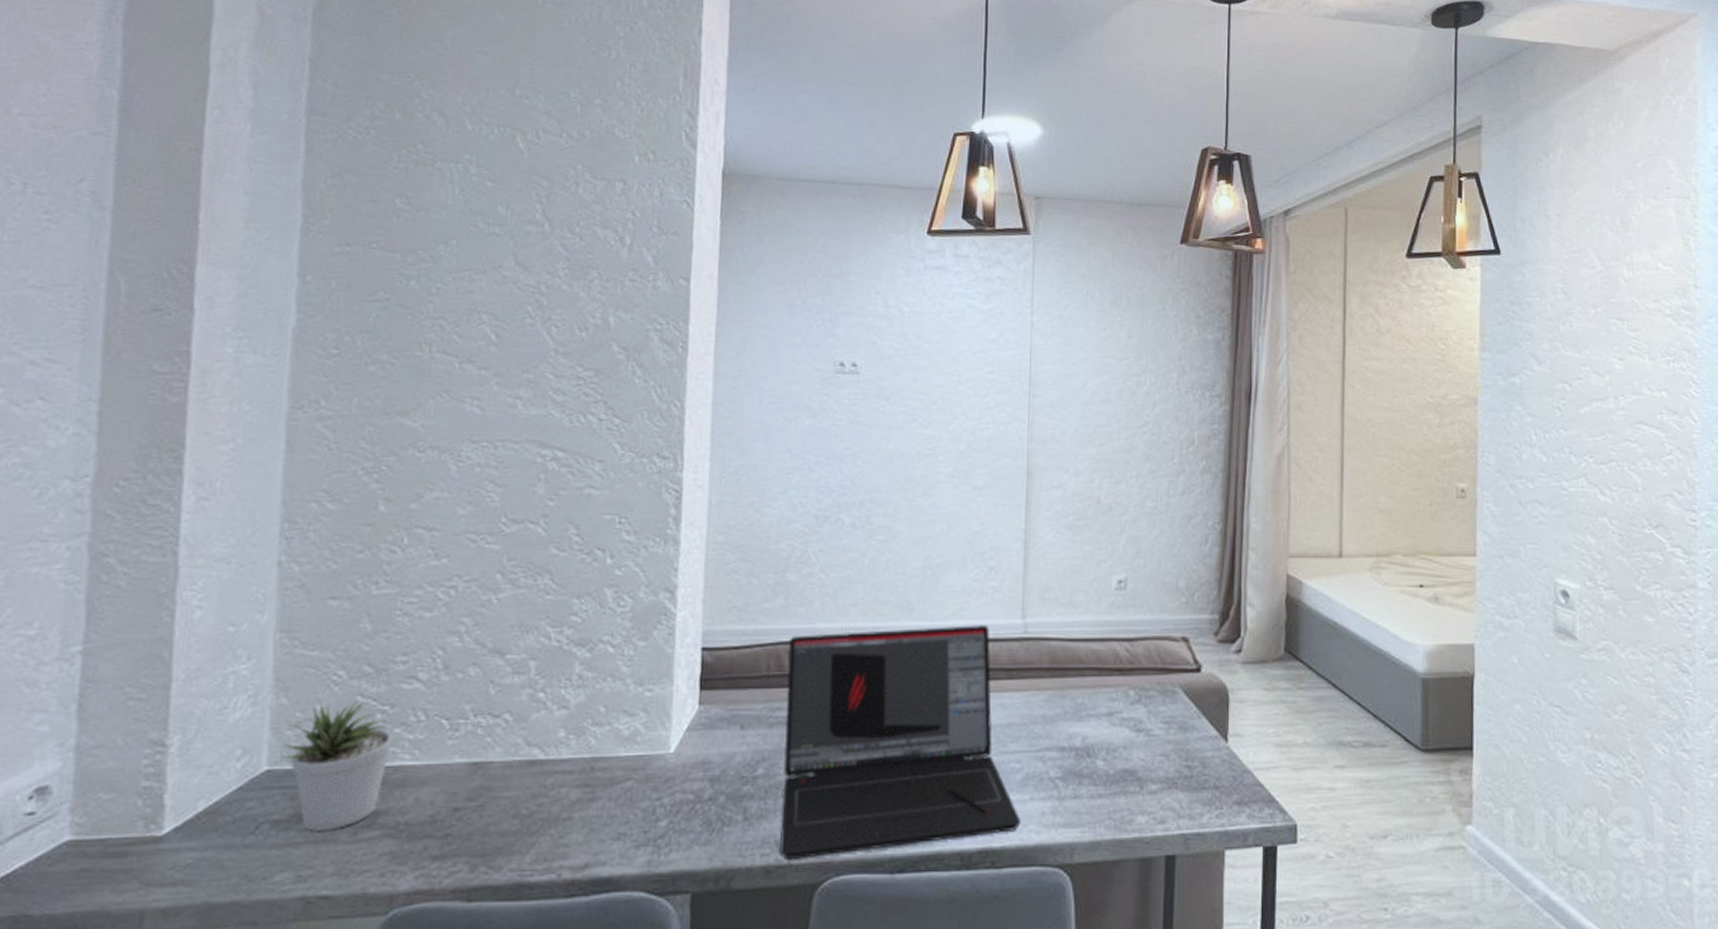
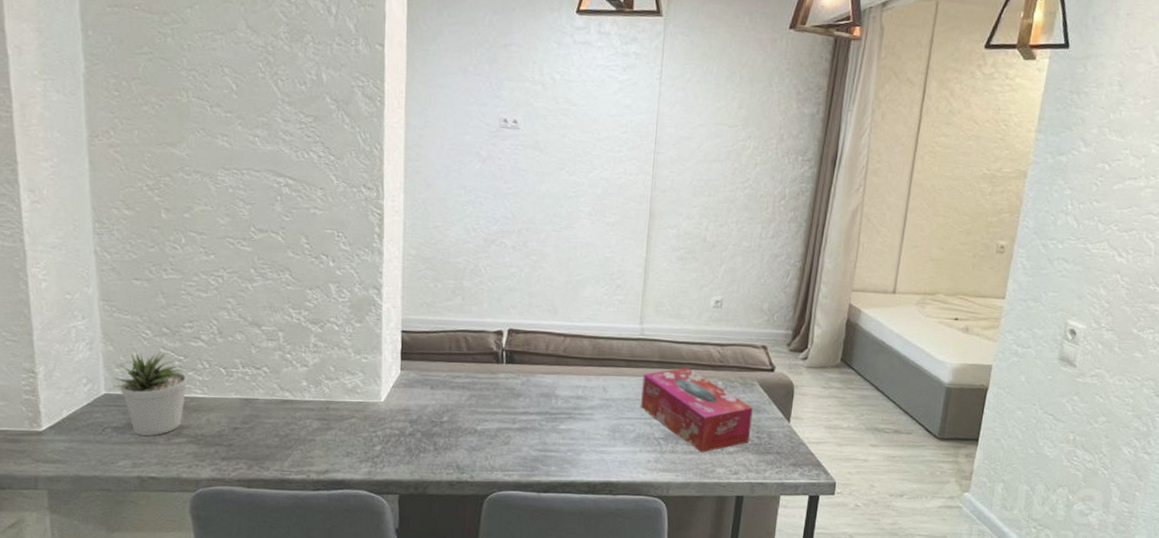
laptop: present [780,625,1020,859] -> none [460,326,632,478]
tissue box: none [1029,673,1178,795] -> present [641,367,753,453]

